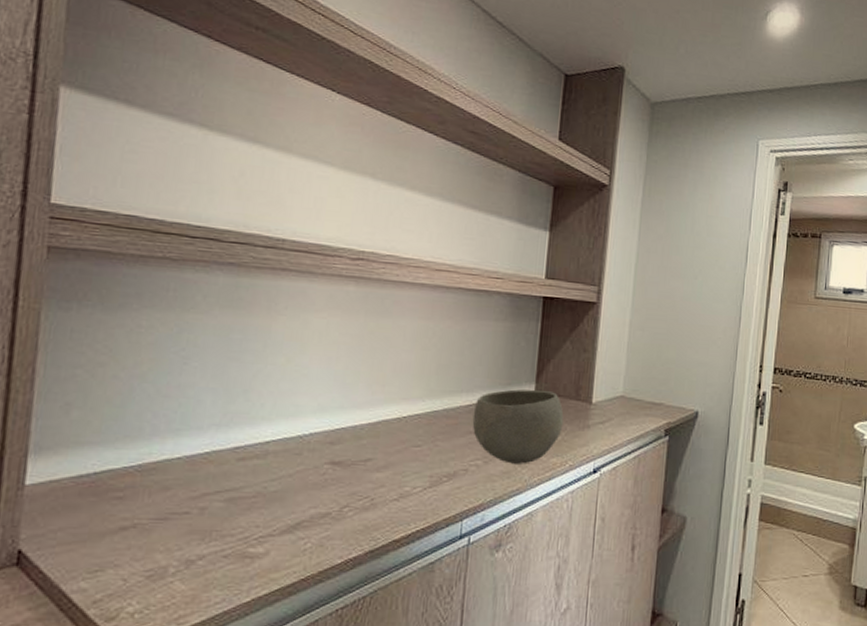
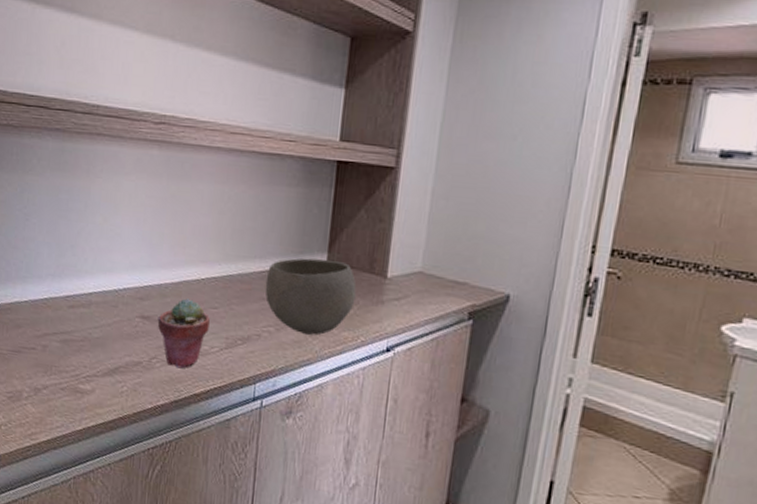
potted succulent: none [350,439,412,515] -> present [157,298,210,369]

